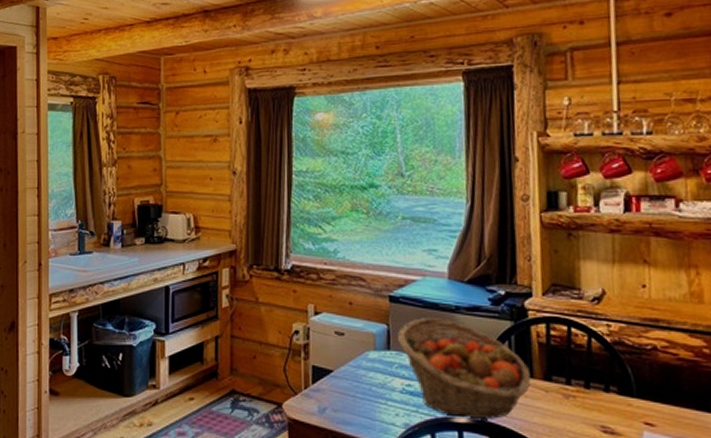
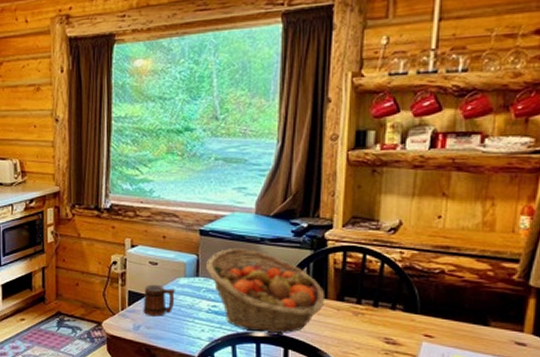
mug: none [329,358,365,397] -> present [143,284,175,317]

